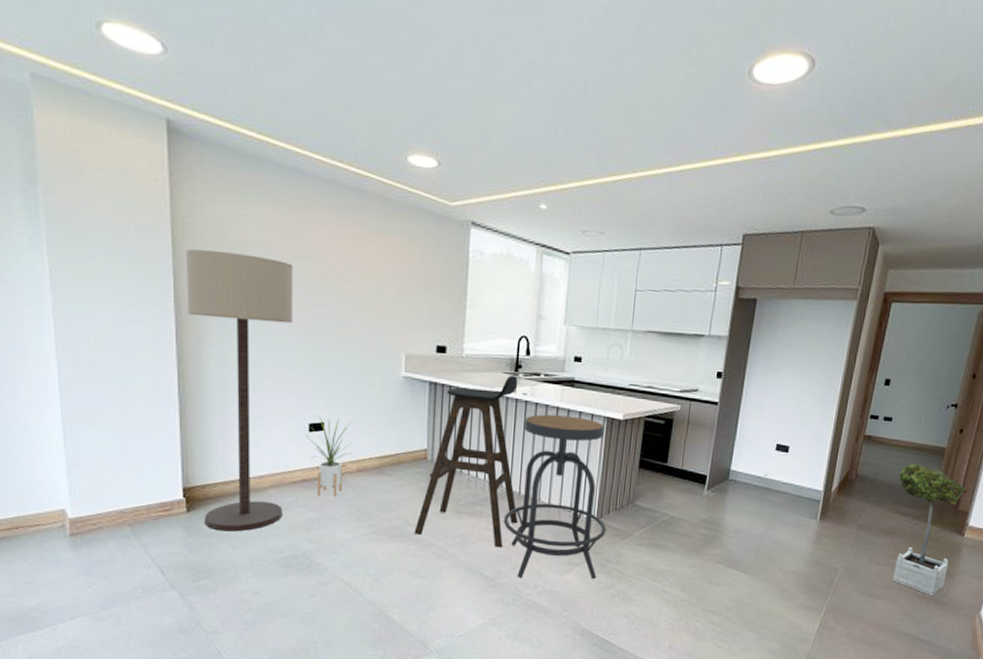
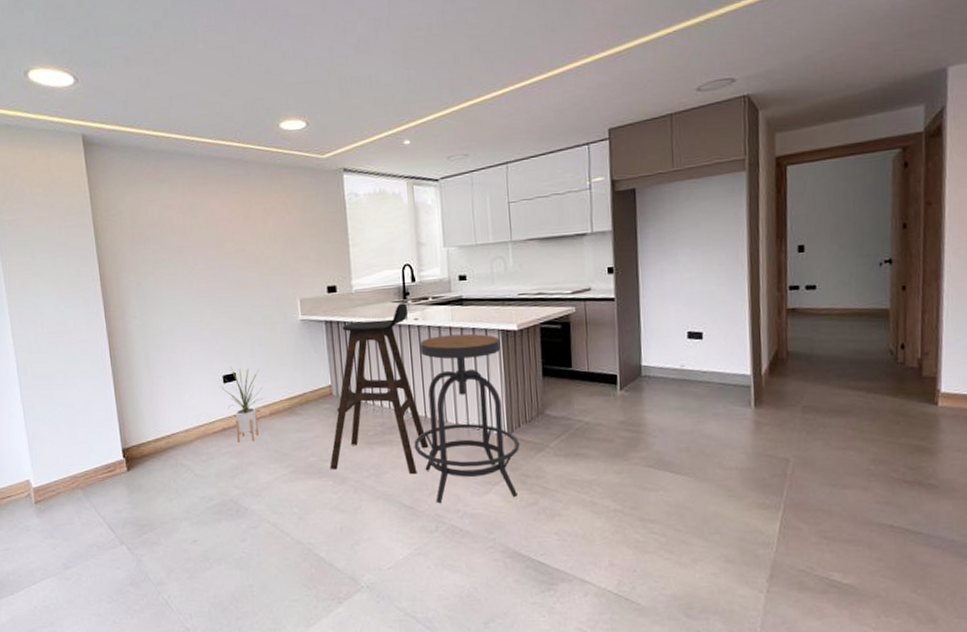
floor lamp: present [186,249,294,532] -> none [106,233,209,486]
potted tree: present [892,463,966,596] -> none [838,330,927,479]

